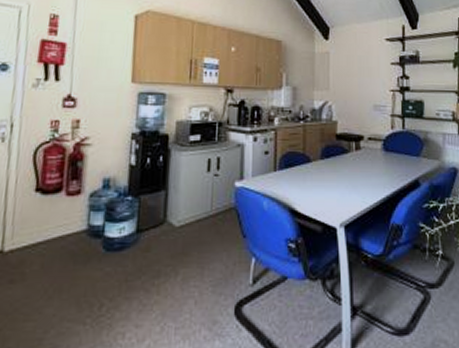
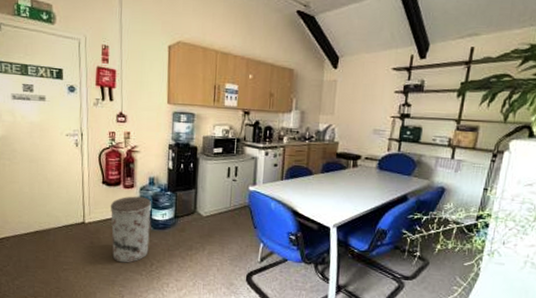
trash can: none [42,206,104,308] -> present [110,196,151,263]

